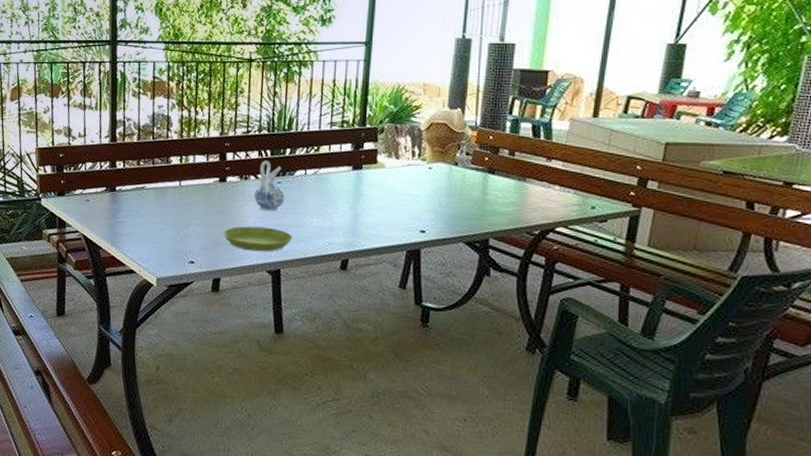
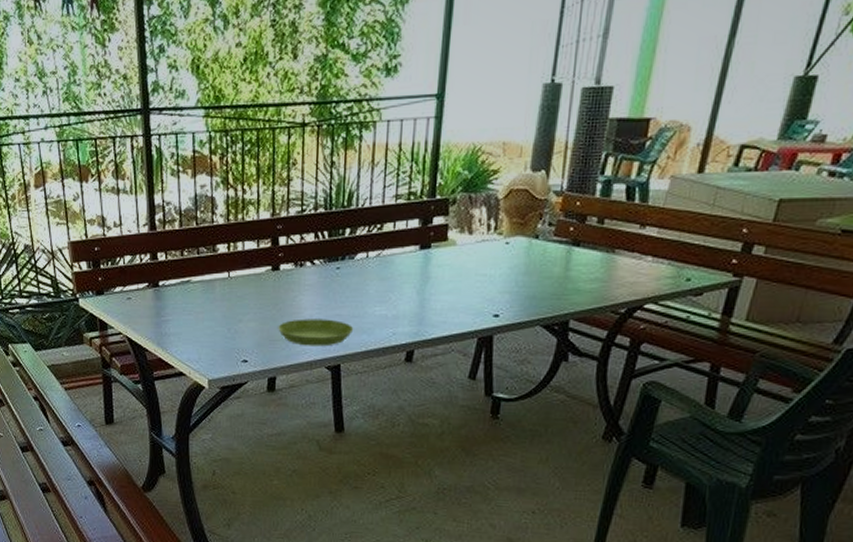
ceramic pitcher: present [254,160,285,212] -> none [311,243,345,301]

